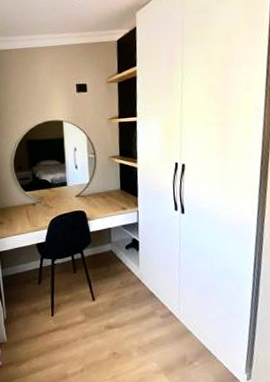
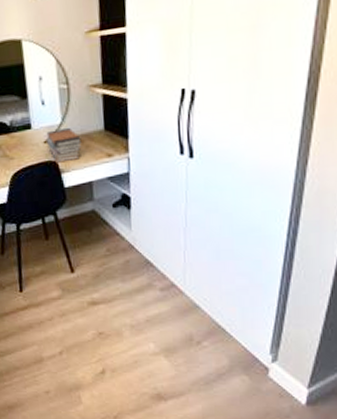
book stack: none [77,187,104,213] -> present [45,128,82,163]

